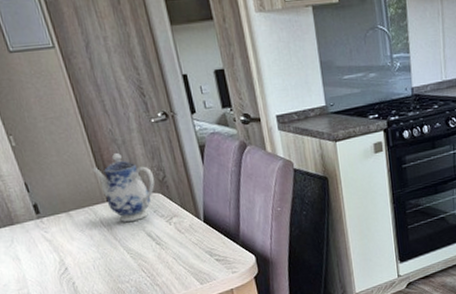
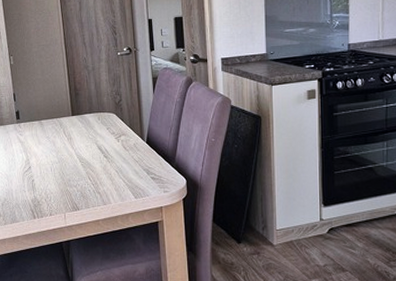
teapot: present [90,153,155,222] -> none [64,77,112,134]

